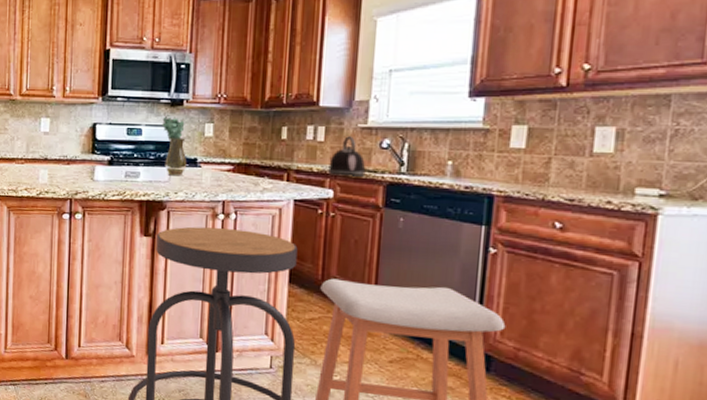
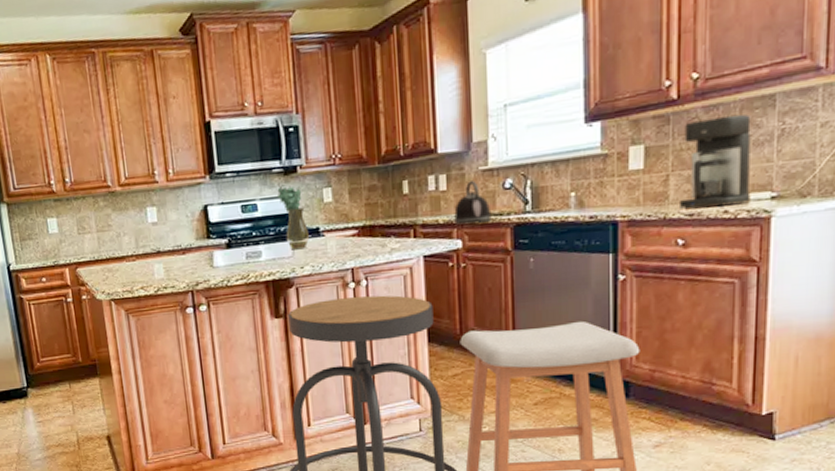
coffee maker: none [560,109,643,197] -> present [680,114,751,209]

